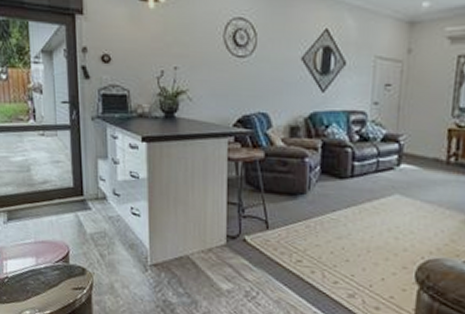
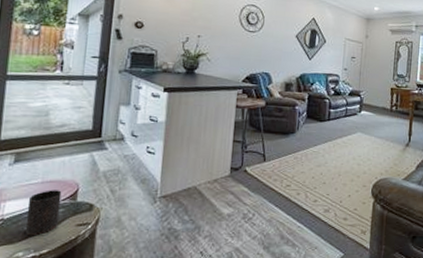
cup: none [25,250,56,296] -> present [25,190,62,236]

